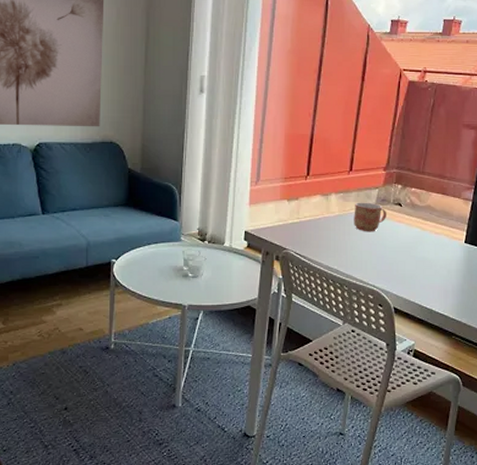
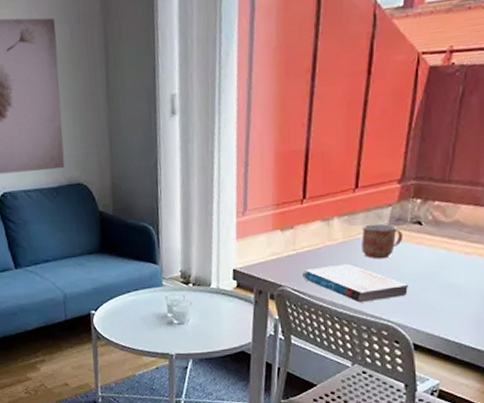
book: none [304,234,390,269] -> present [303,263,408,303]

